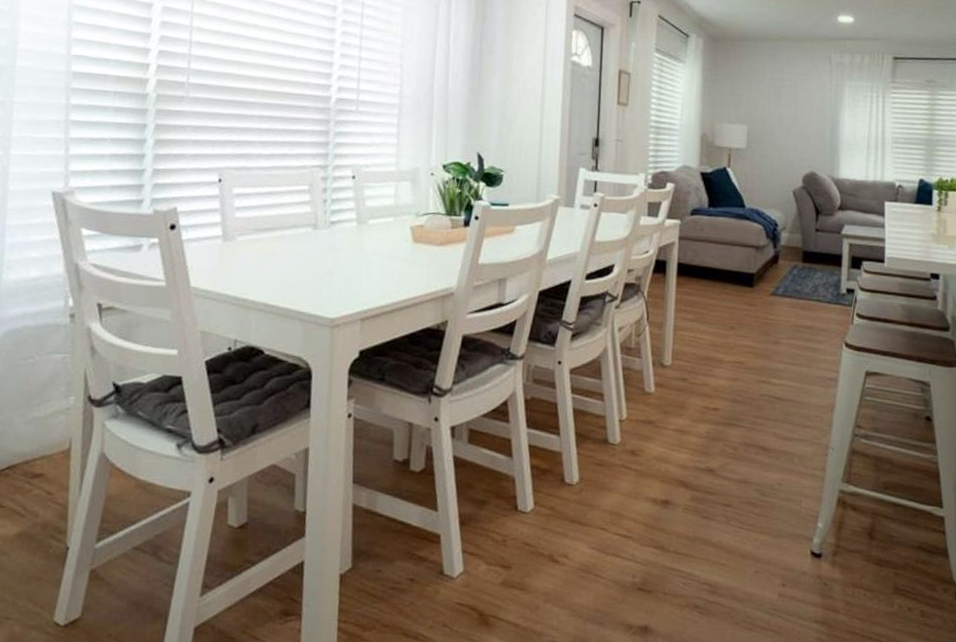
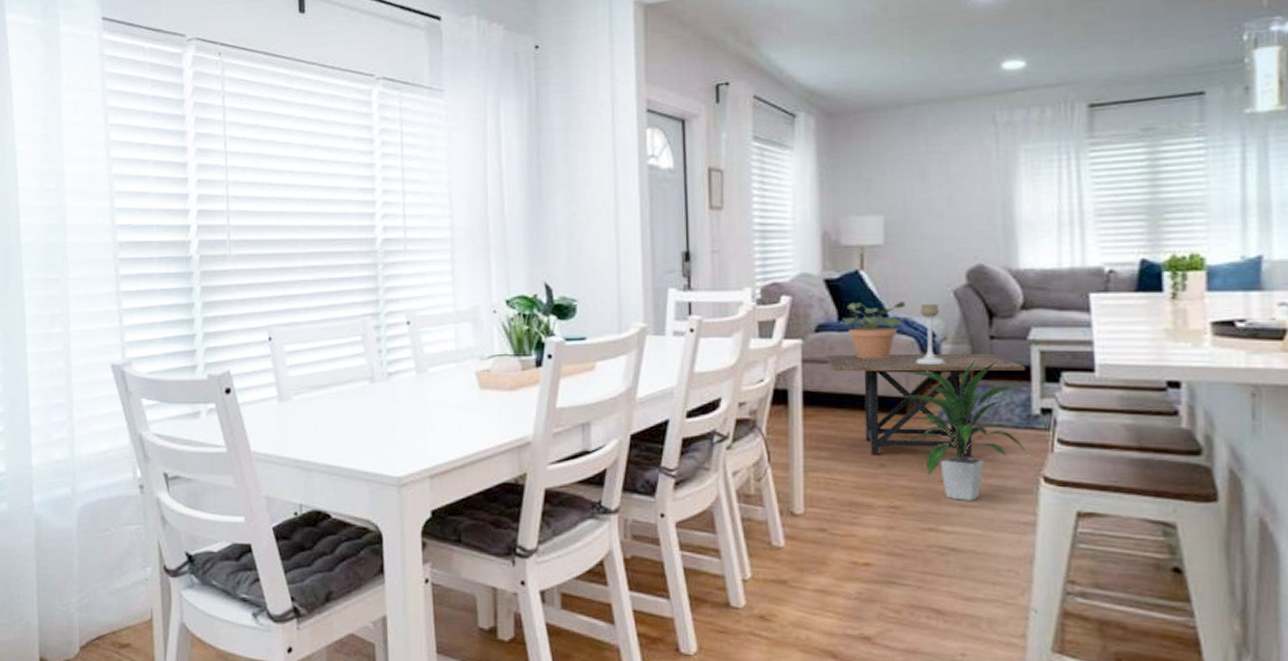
side table: none [697,234,839,325] -> present [826,353,1026,458]
potted plant: none [711,193,762,241] -> present [842,300,912,359]
indoor plant: none [751,246,836,360] -> present [902,359,1028,501]
candle holder: none [762,199,784,249] -> present [915,304,946,365]

